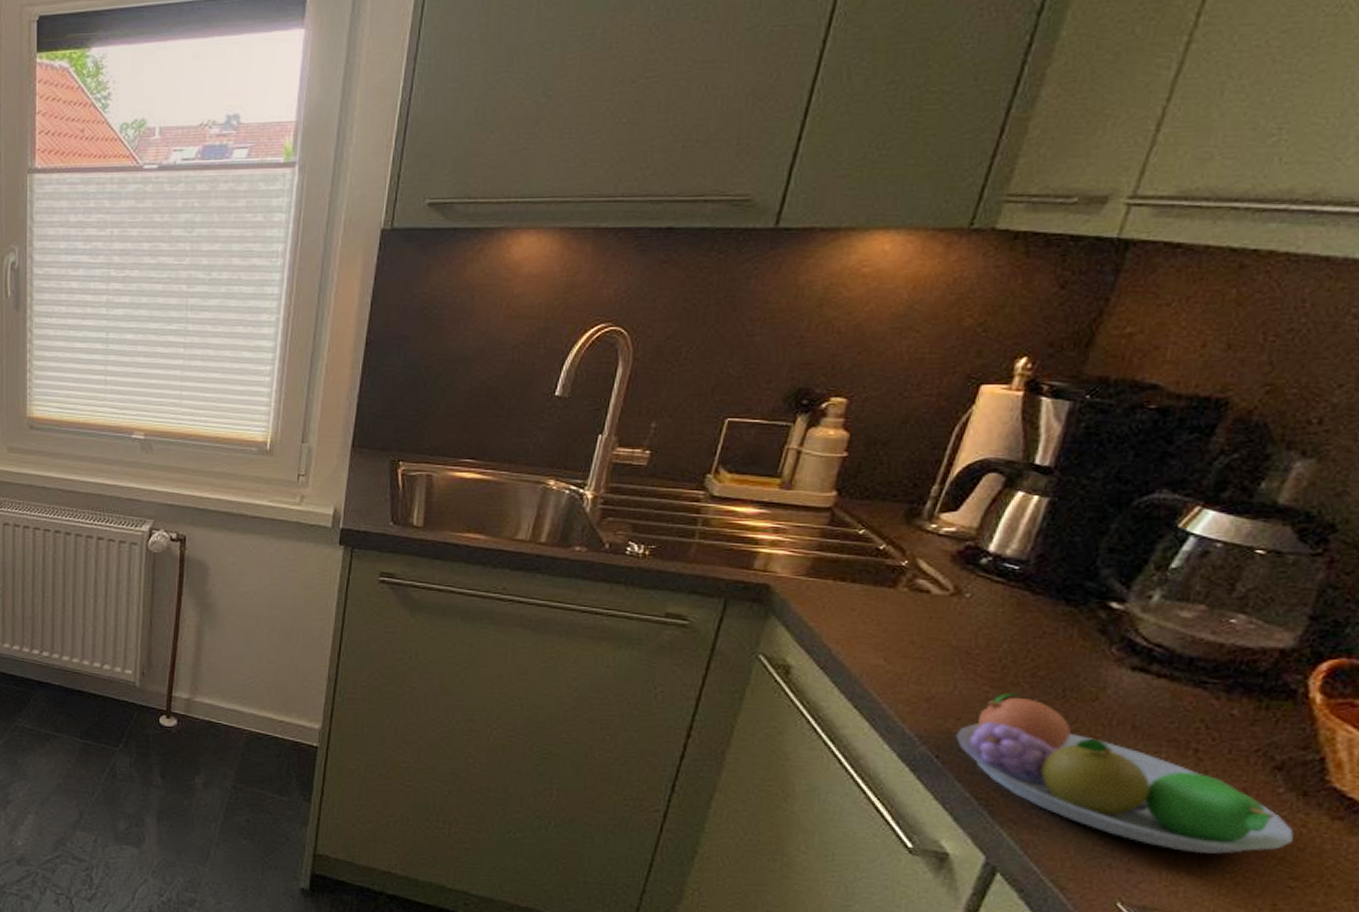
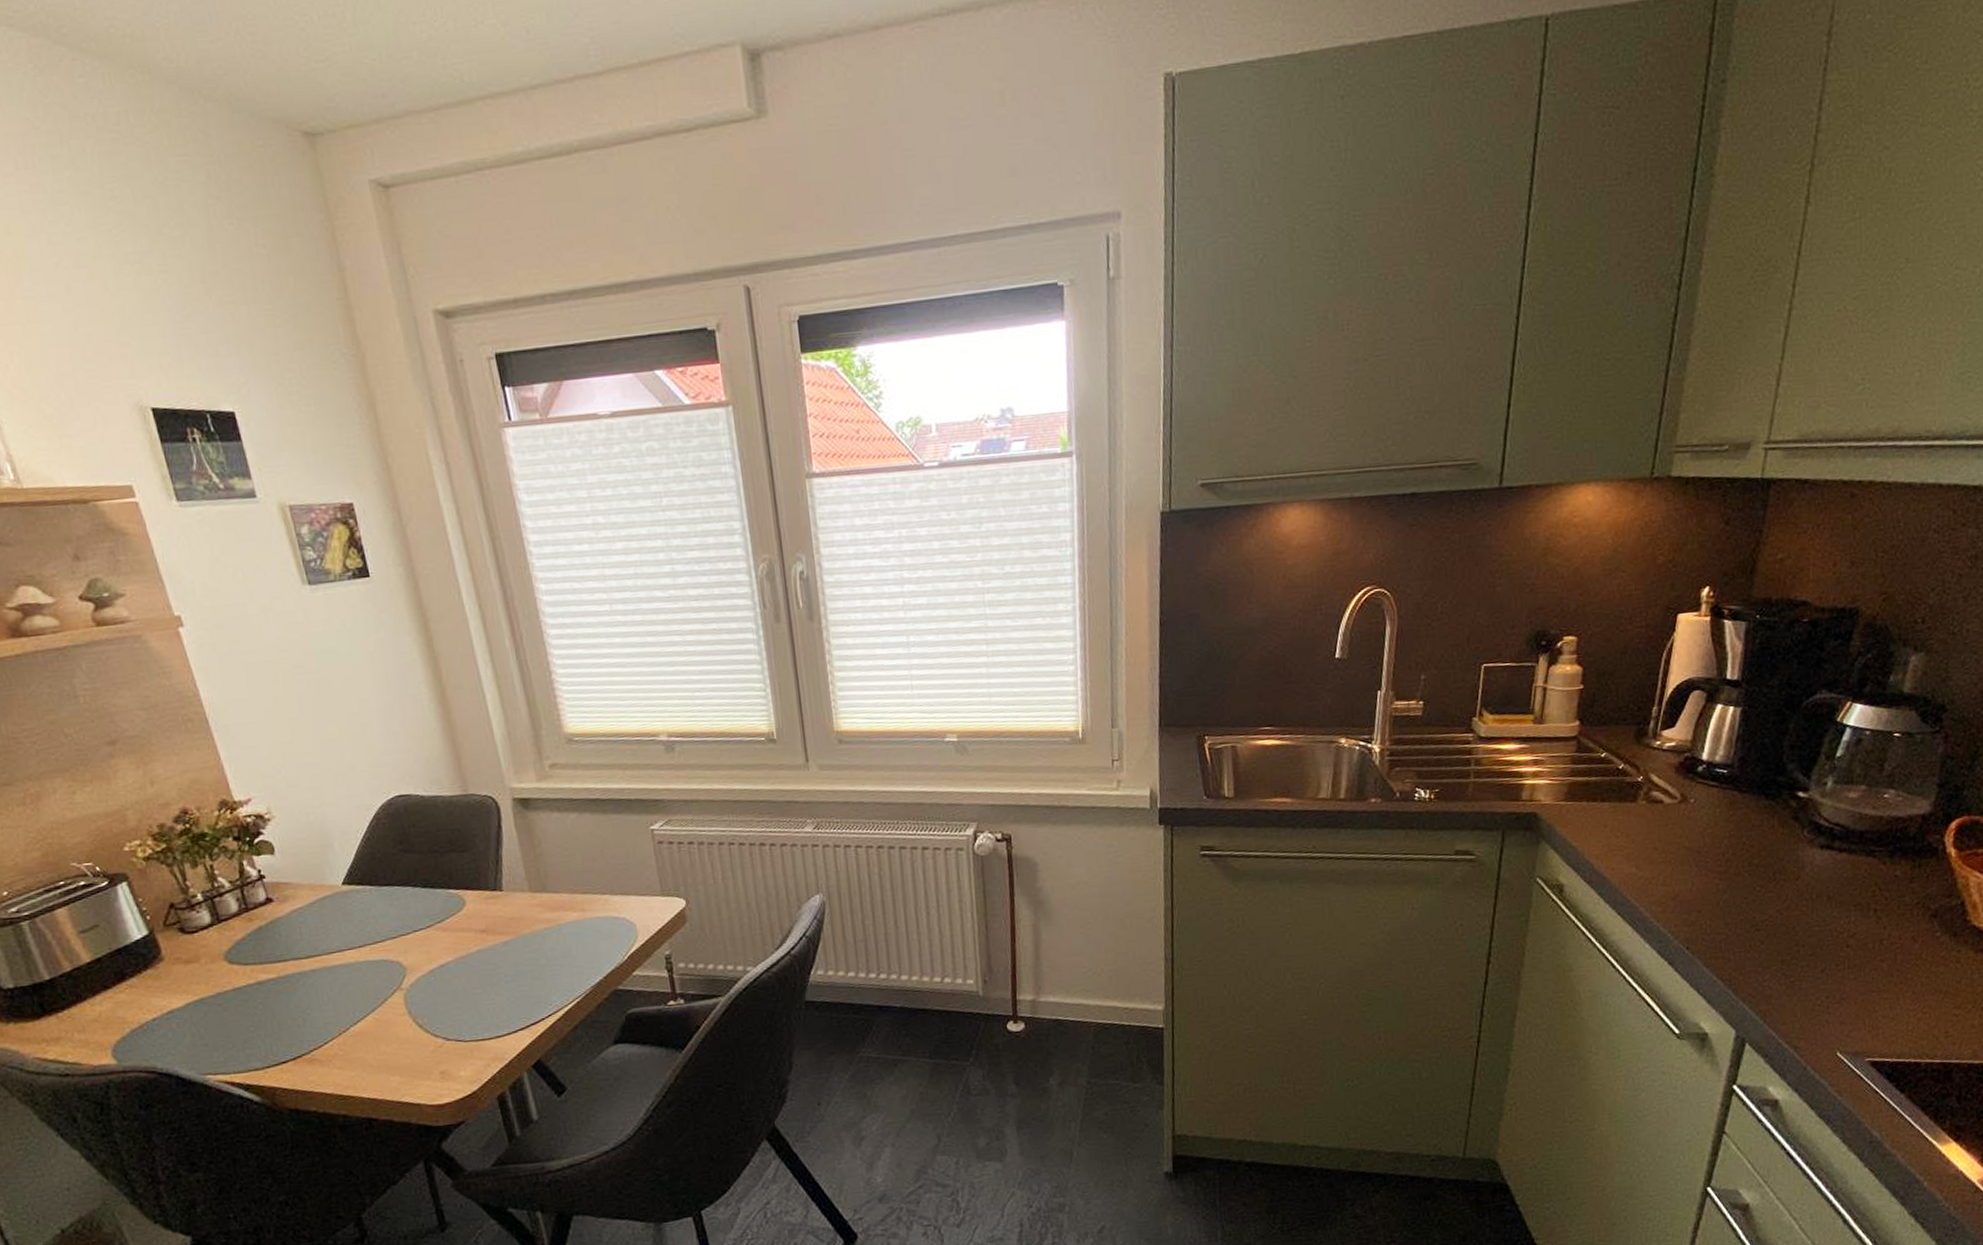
fruit bowl: present [955,692,1294,854] -> none [1699,881,1952,999]

